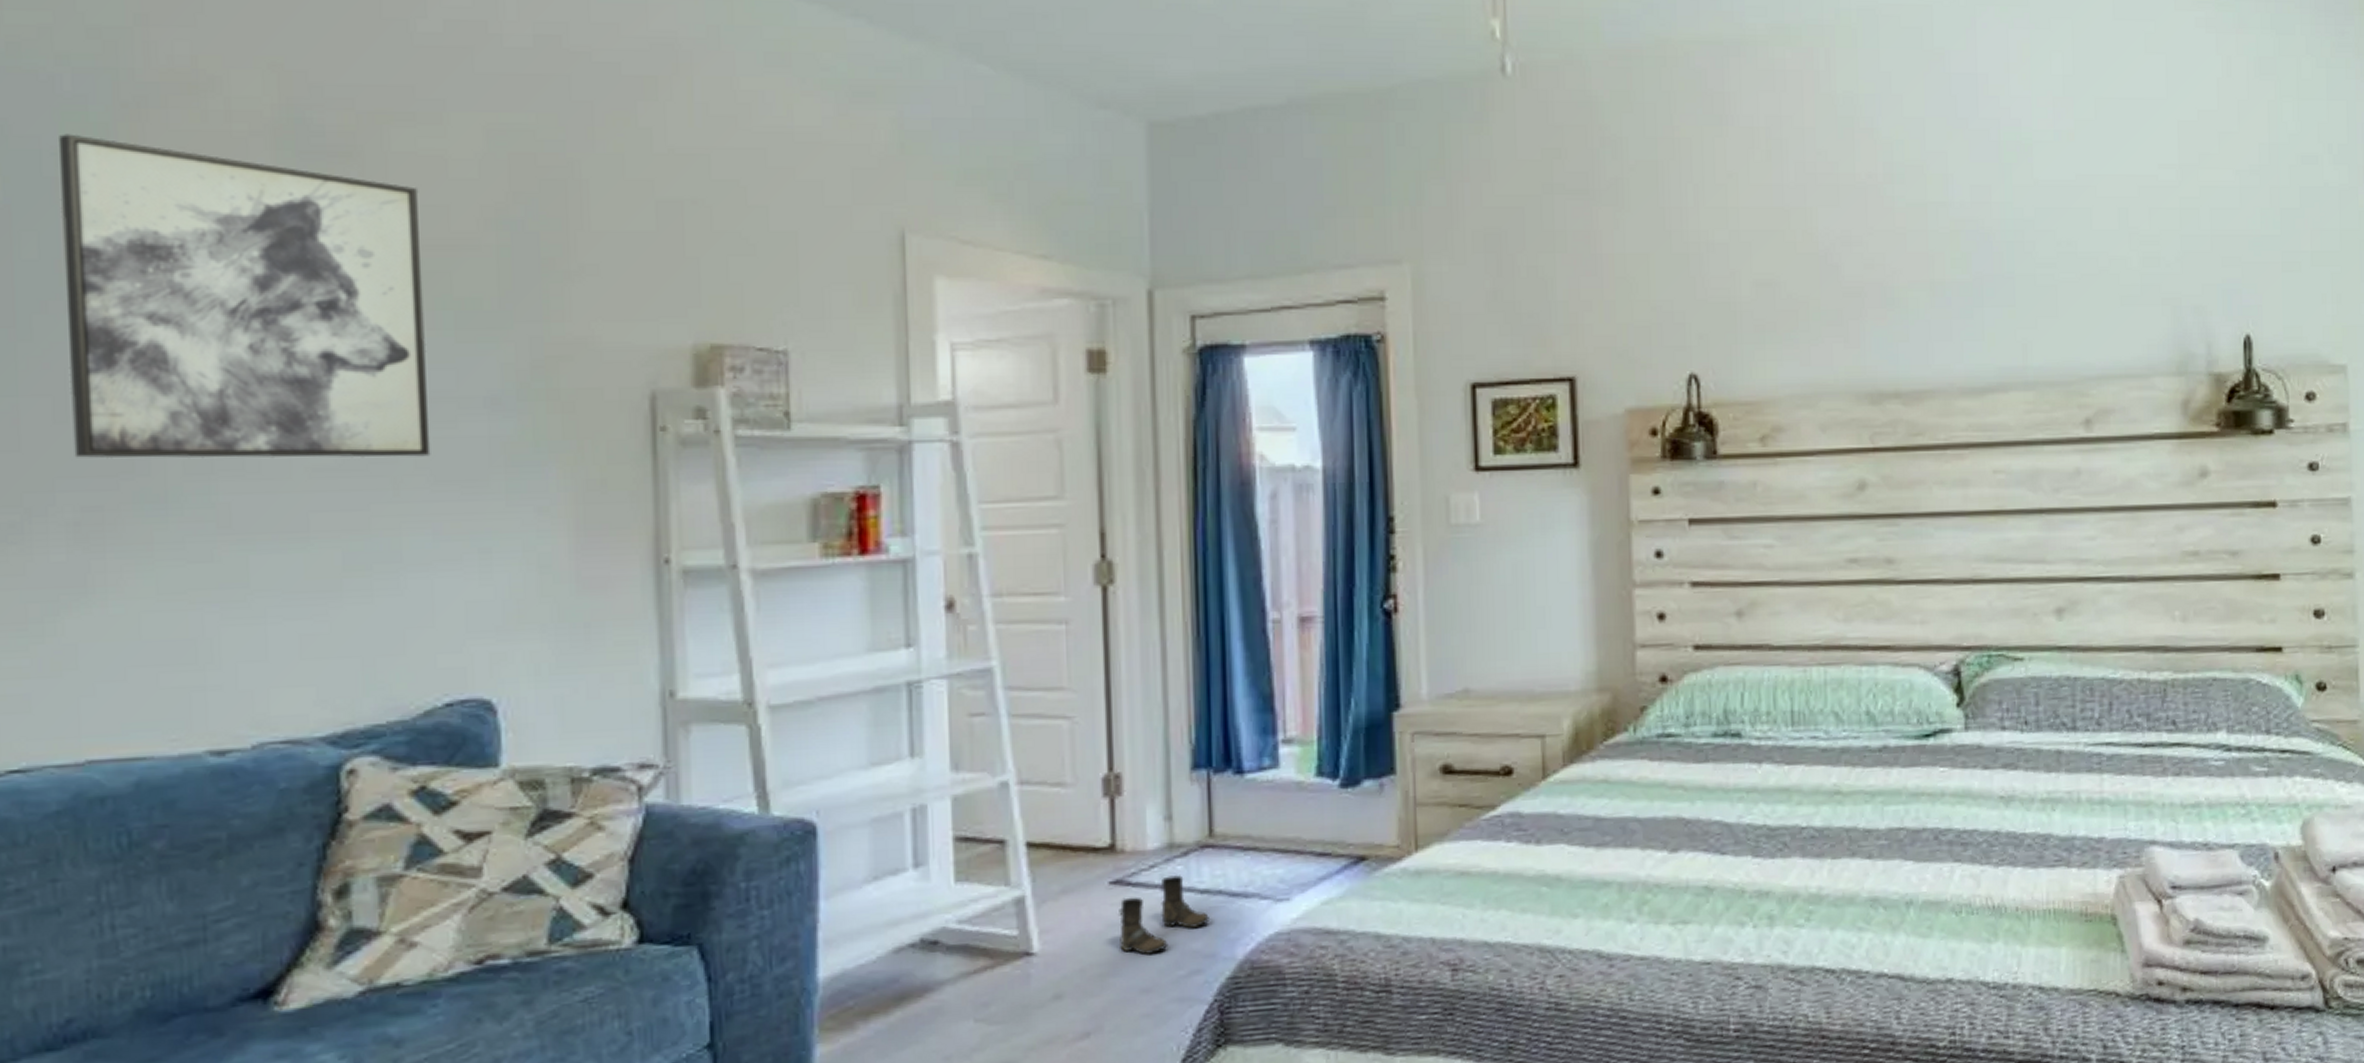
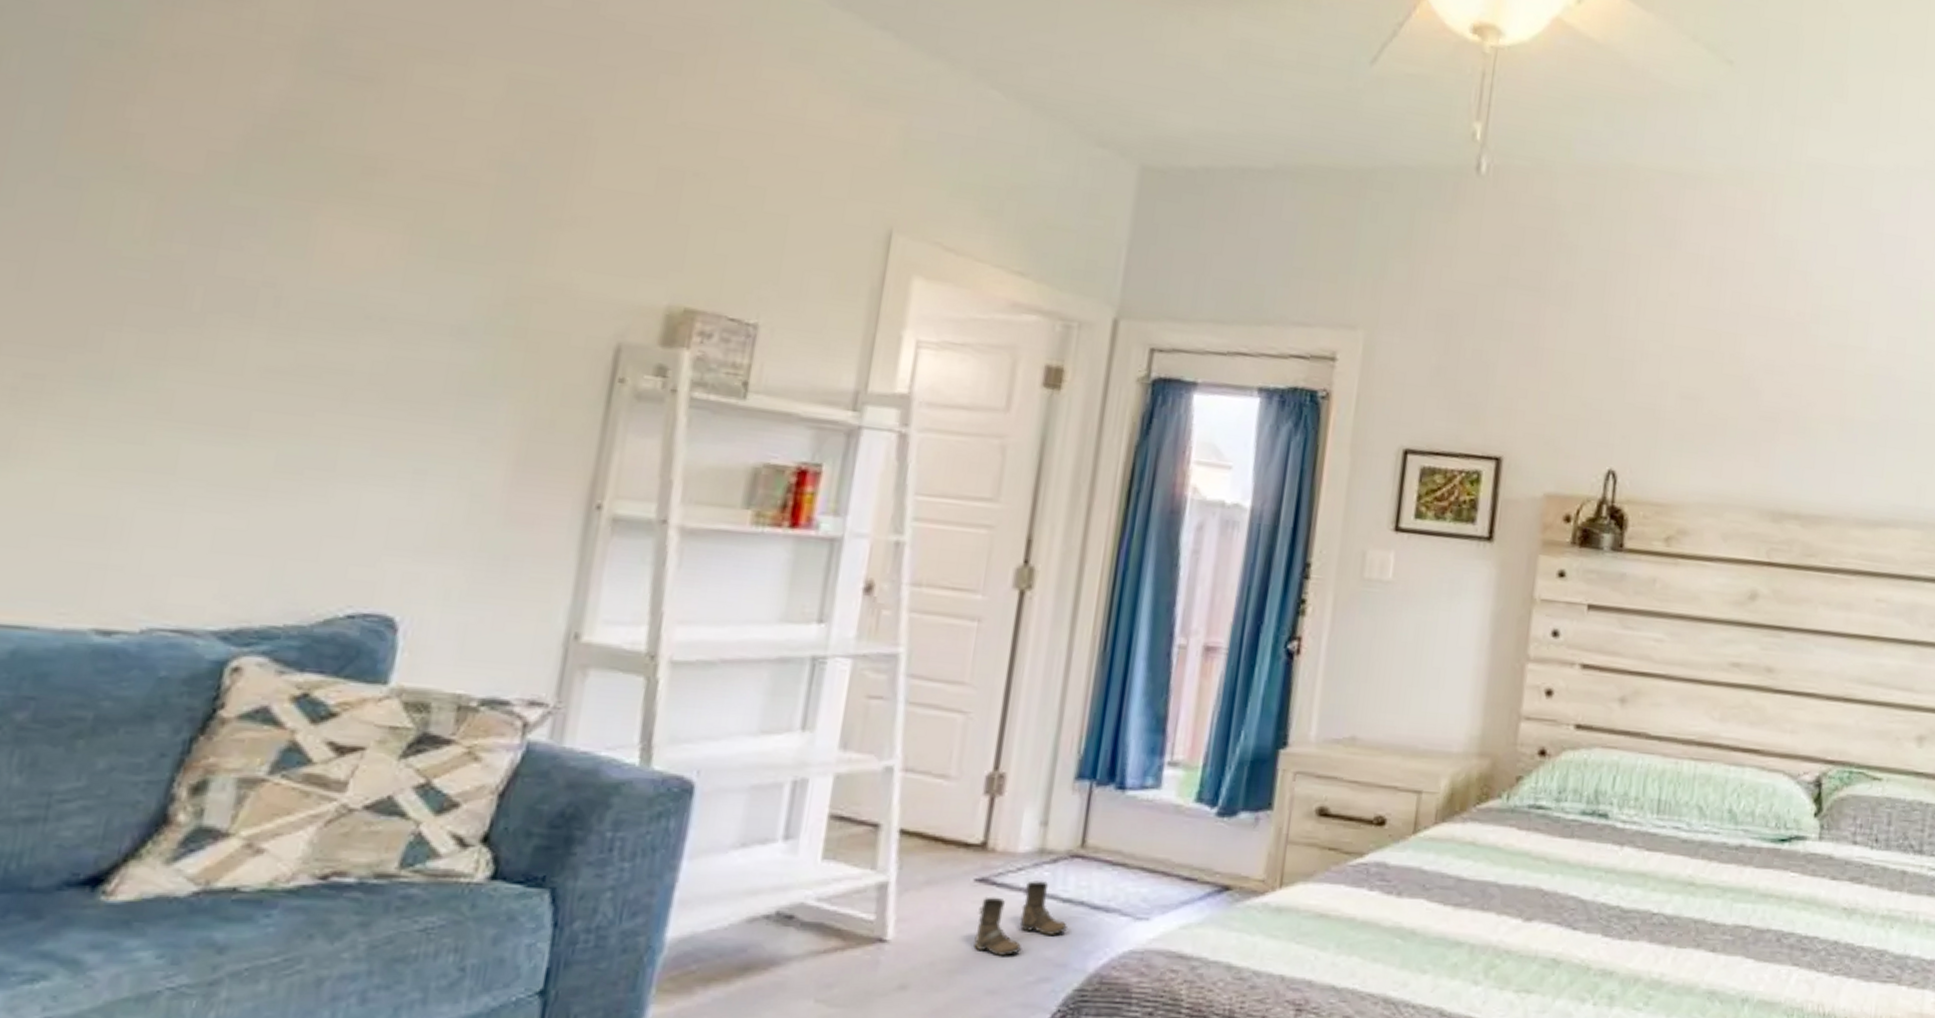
wall art: present [59,134,431,459] -> none [28,19,431,374]

